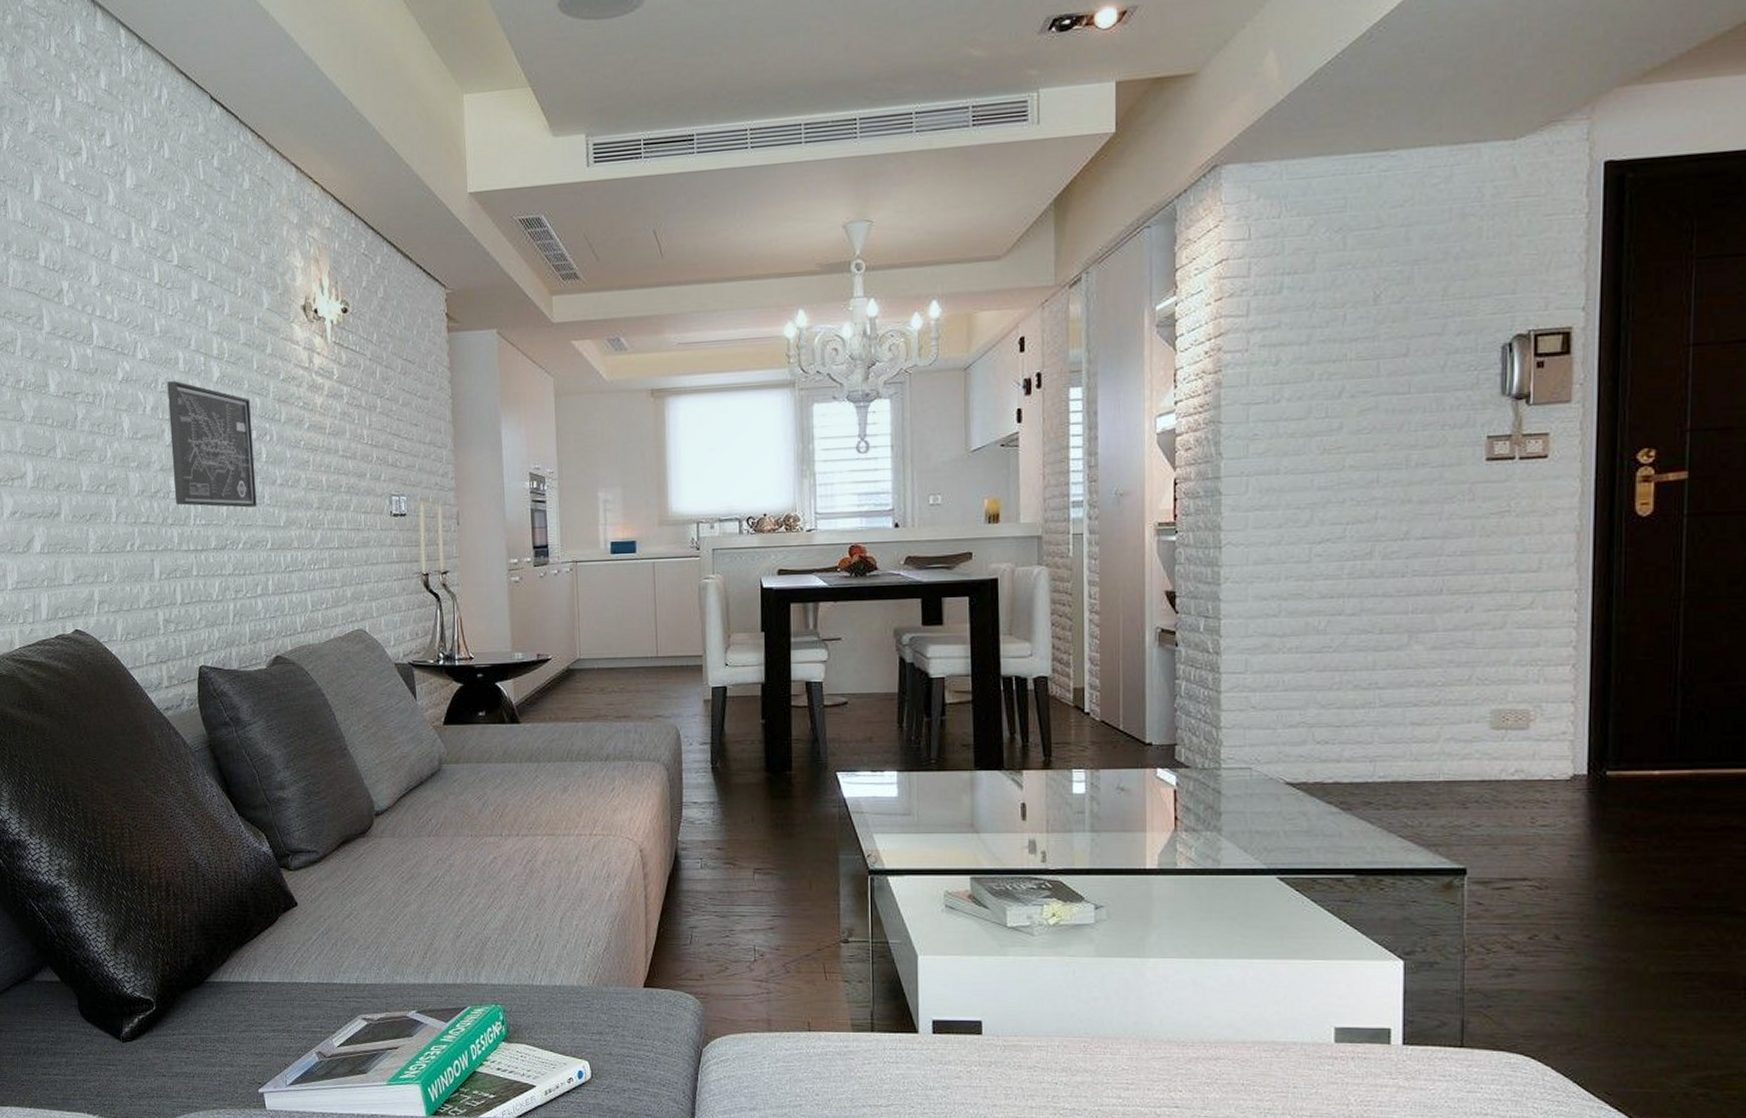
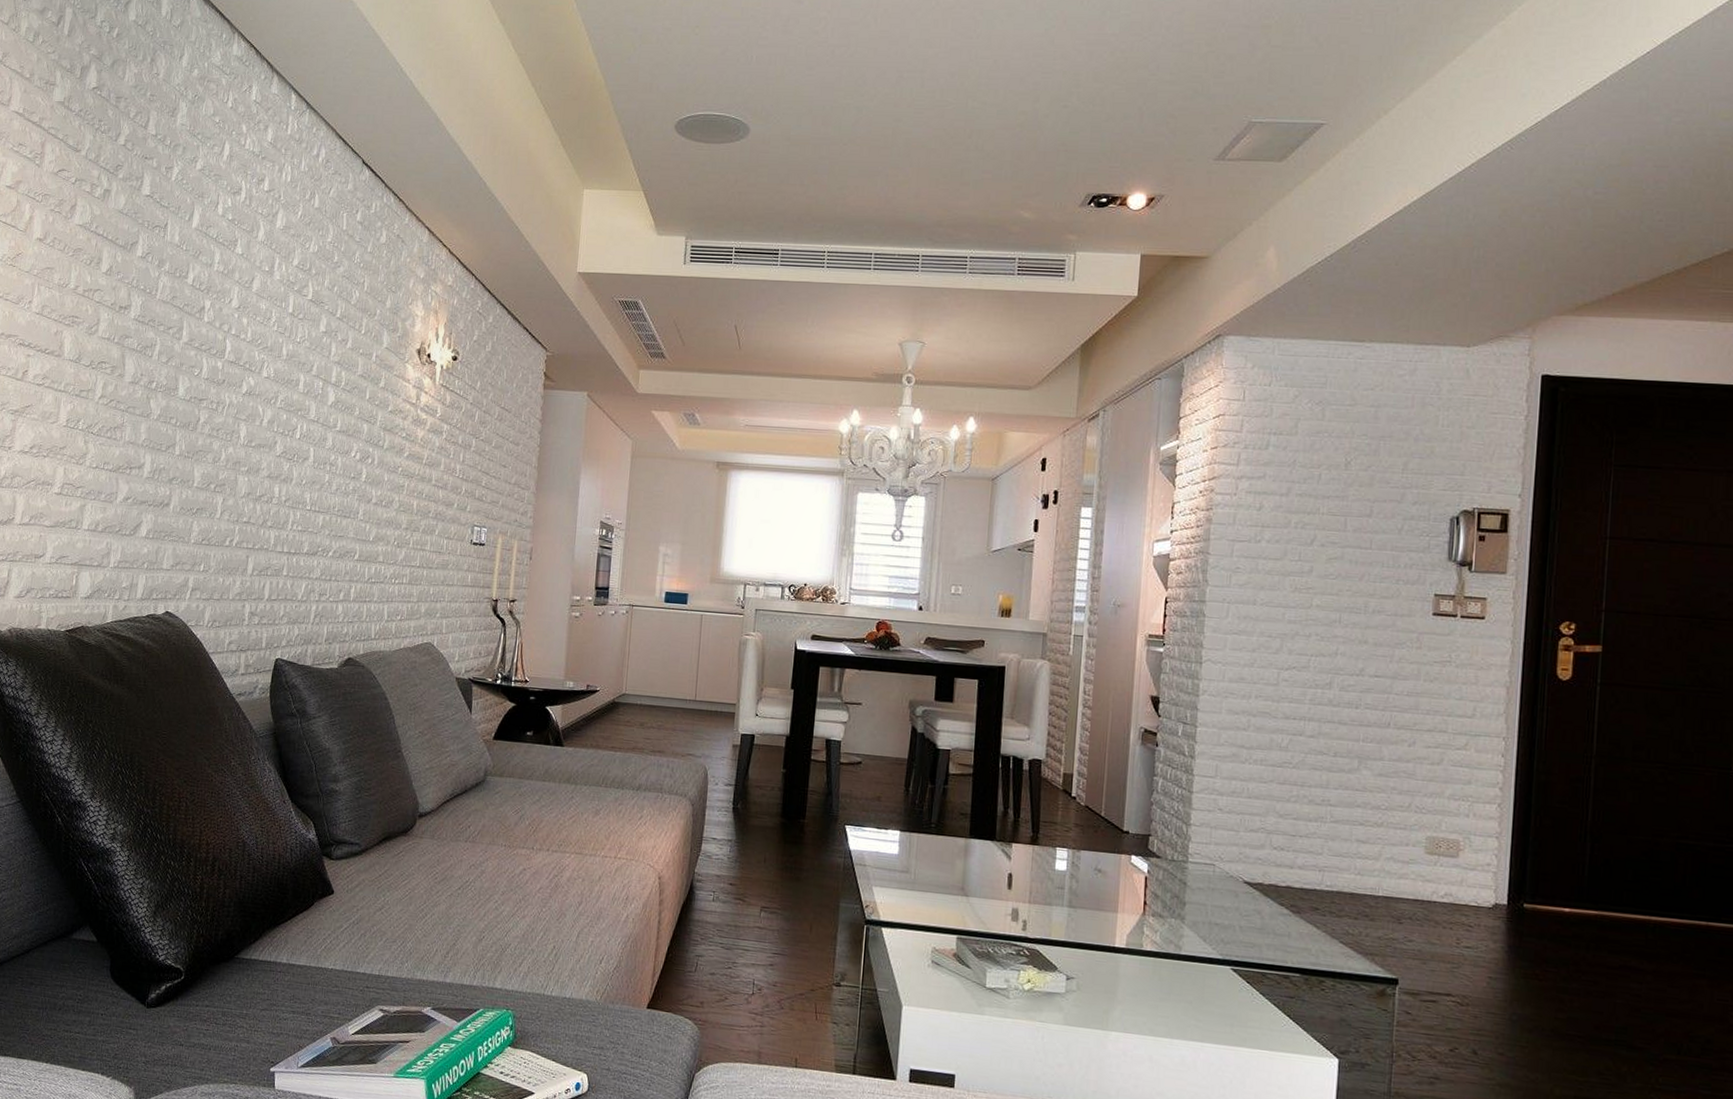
wall art: present [167,381,257,508] -> none [277,400,358,521]

